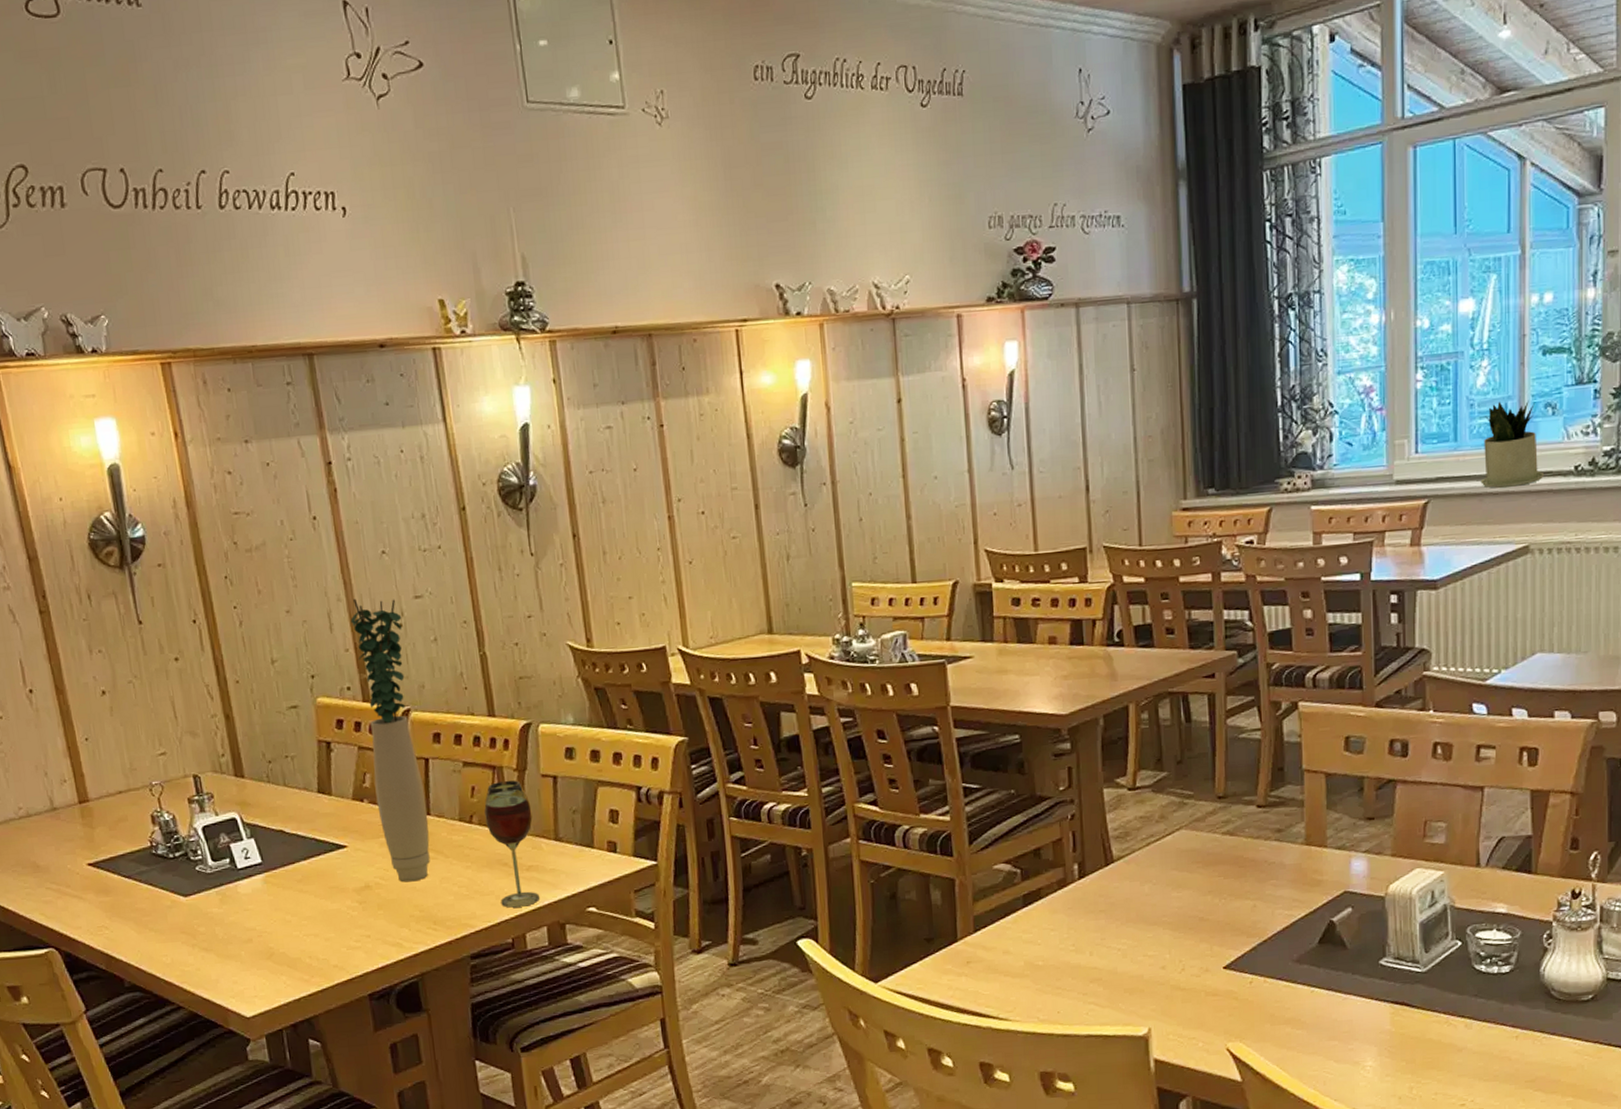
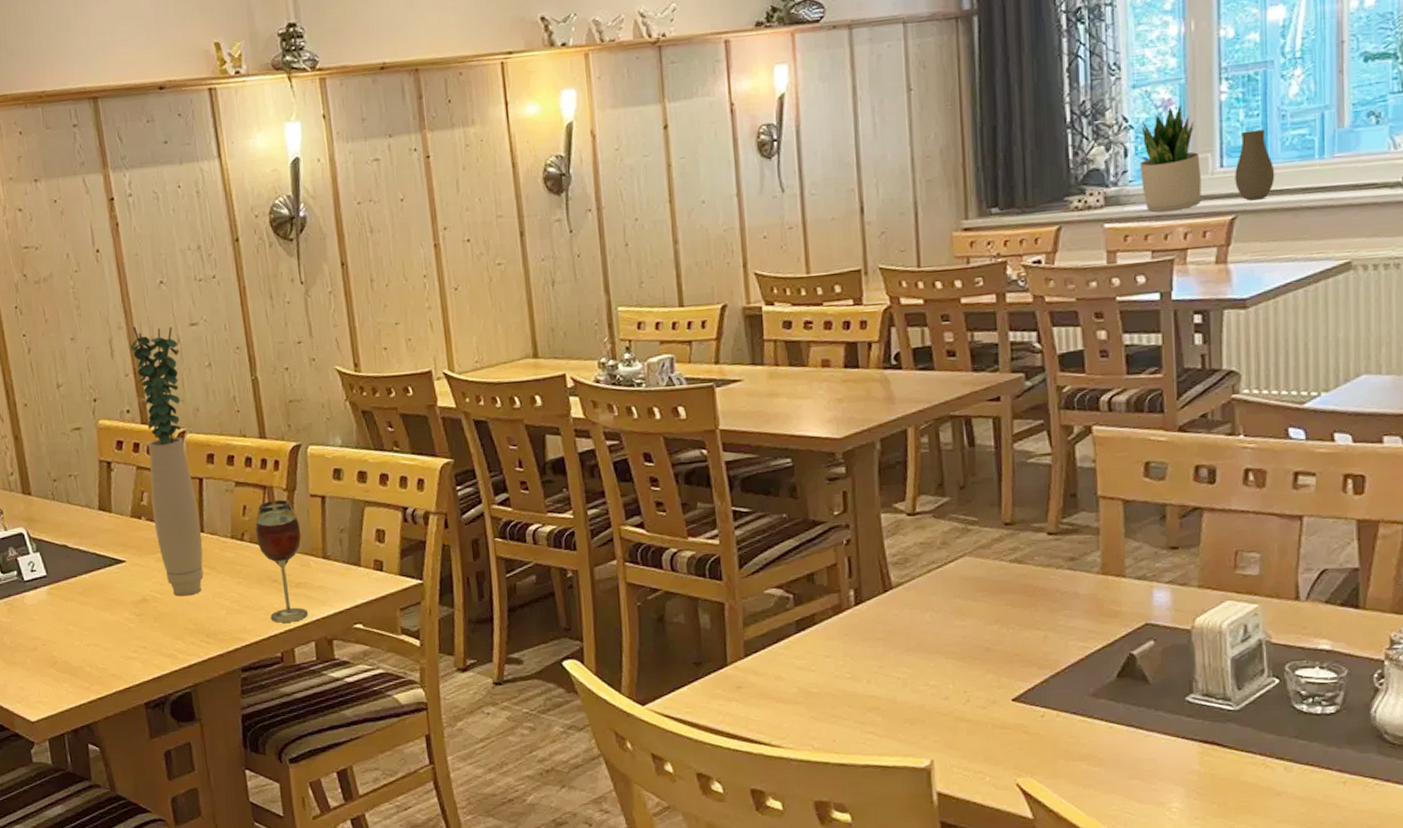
planter: none [1343,392,1399,496] -> present [1139,105,1202,212]
vase: none [1428,417,1464,486] -> present [1235,129,1275,201]
planter: present [1480,399,1545,488] -> none [1294,108,1368,202]

